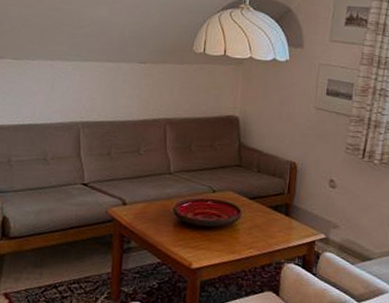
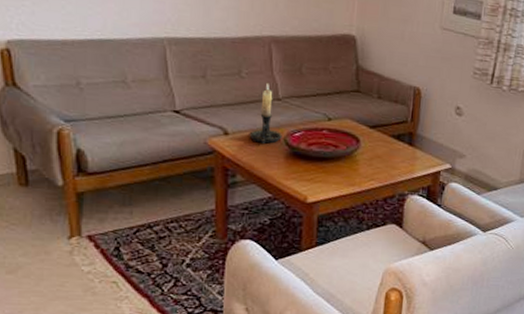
candle holder: none [143,158,172,214] -> present [249,82,282,145]

